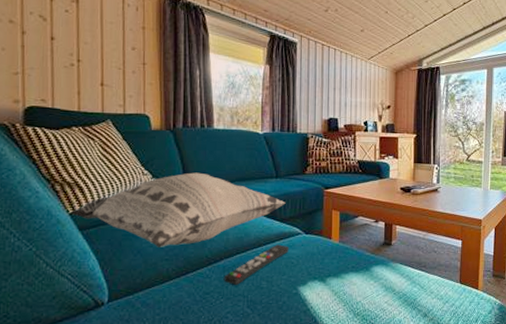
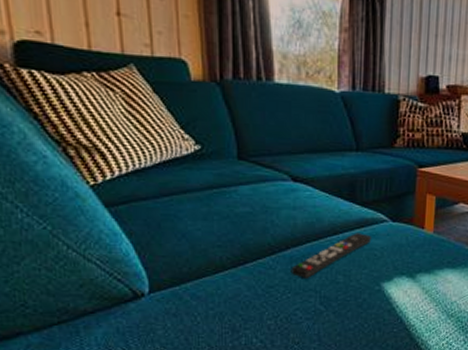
decorative pillow: present [71,172,286,247] -> none [92,139,369,231]

